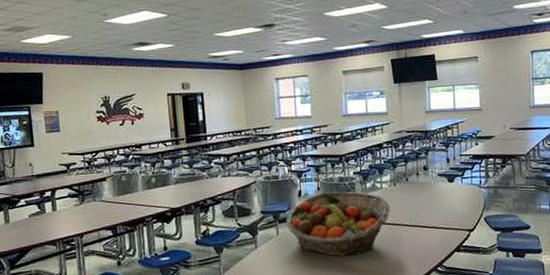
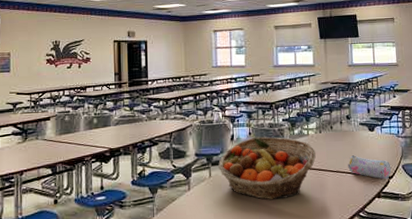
pencil case: none [425,208,473,233] -> present [348,155,392,180]

